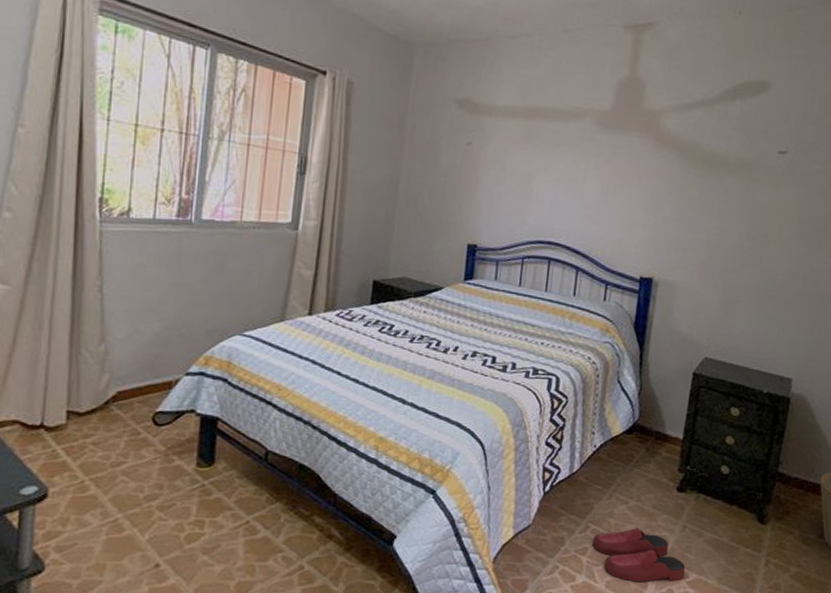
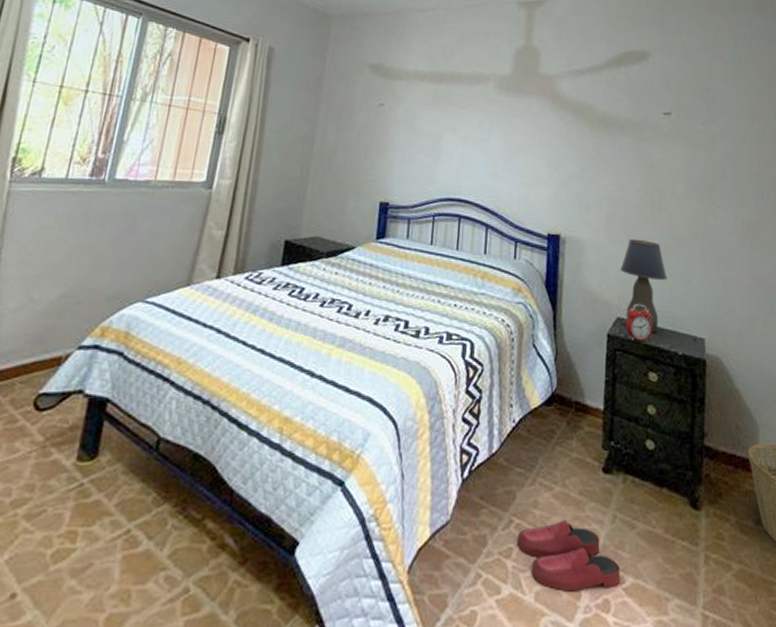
table lamp: none [710,282,762,373] -> present [620,238,668,333]
alarm clock: none [712,345,741,380] -> present [625,303,653,341]

